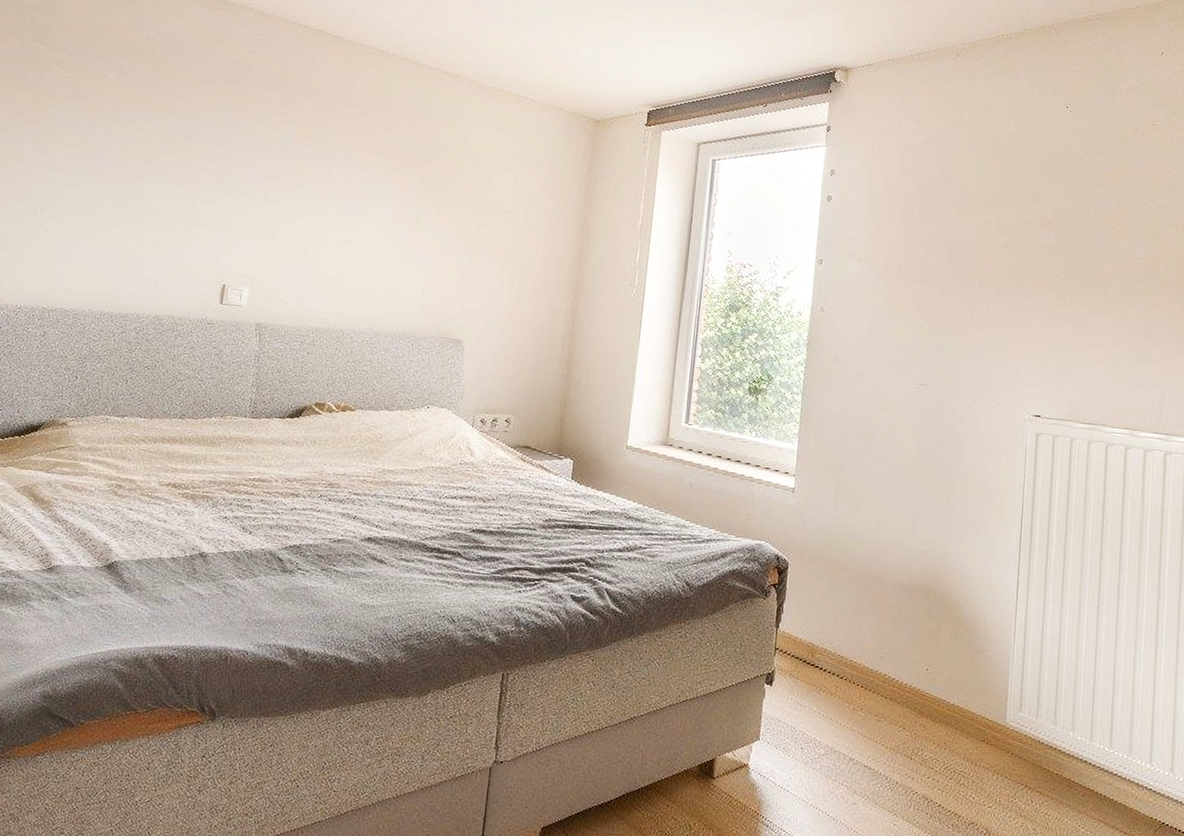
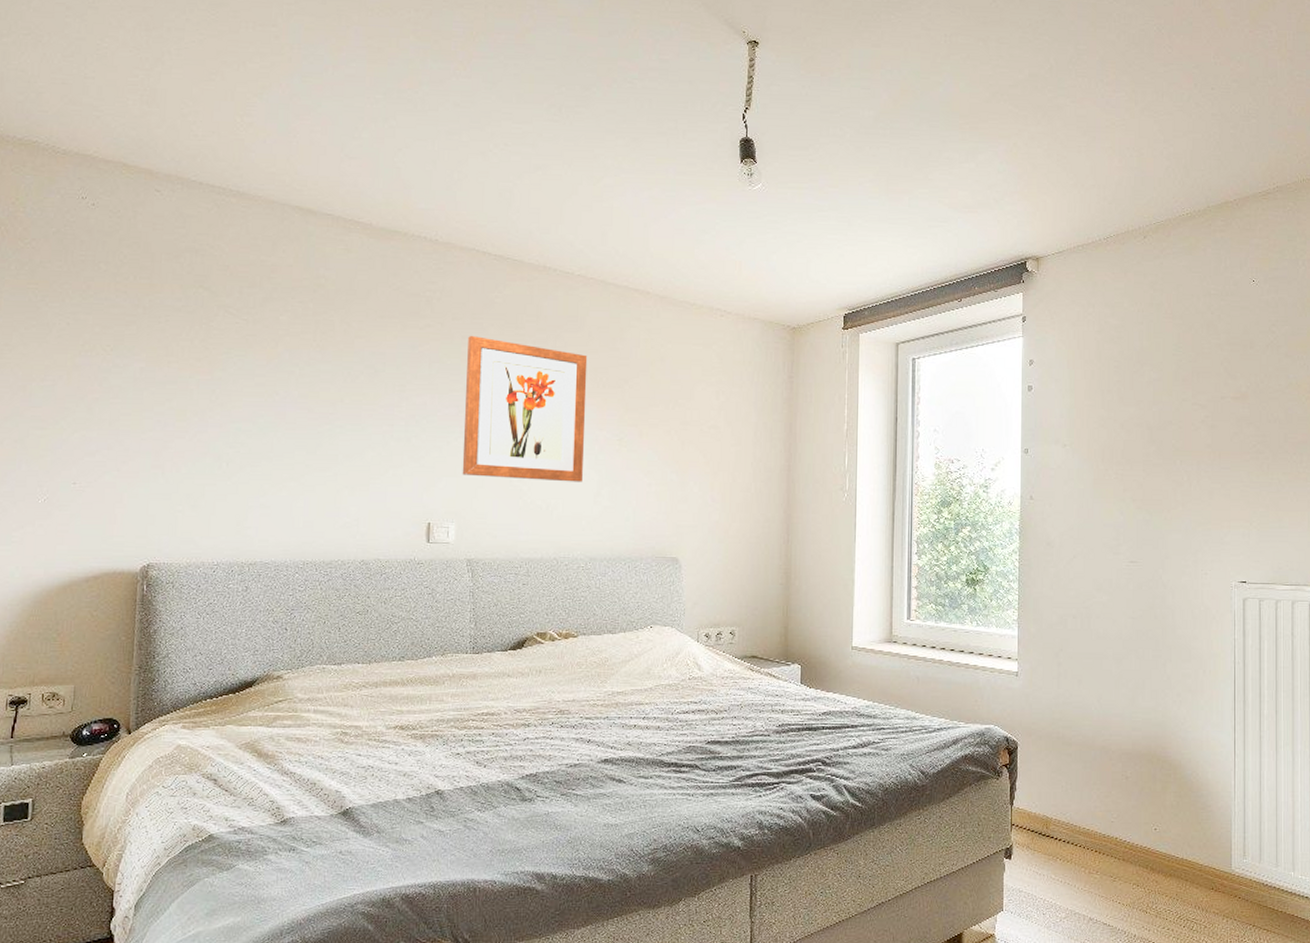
wall art: none [261,105,394,257] -> present [462,335,588,482]

